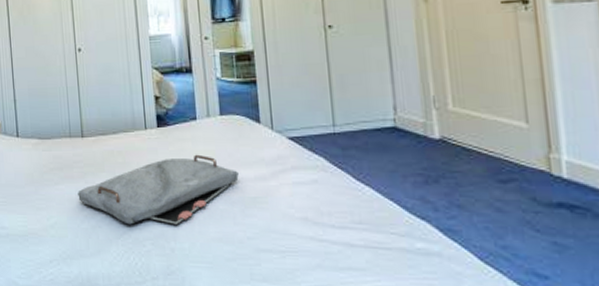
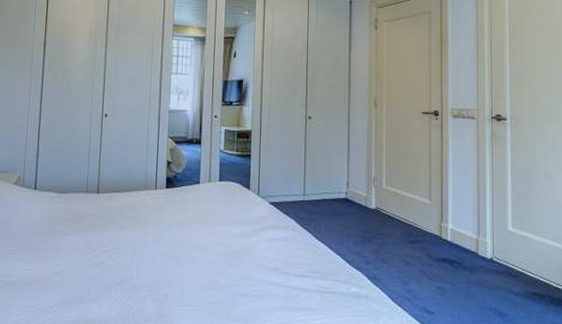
serving tray: present [78,154,239,226] -> none [86,213,228,274]

